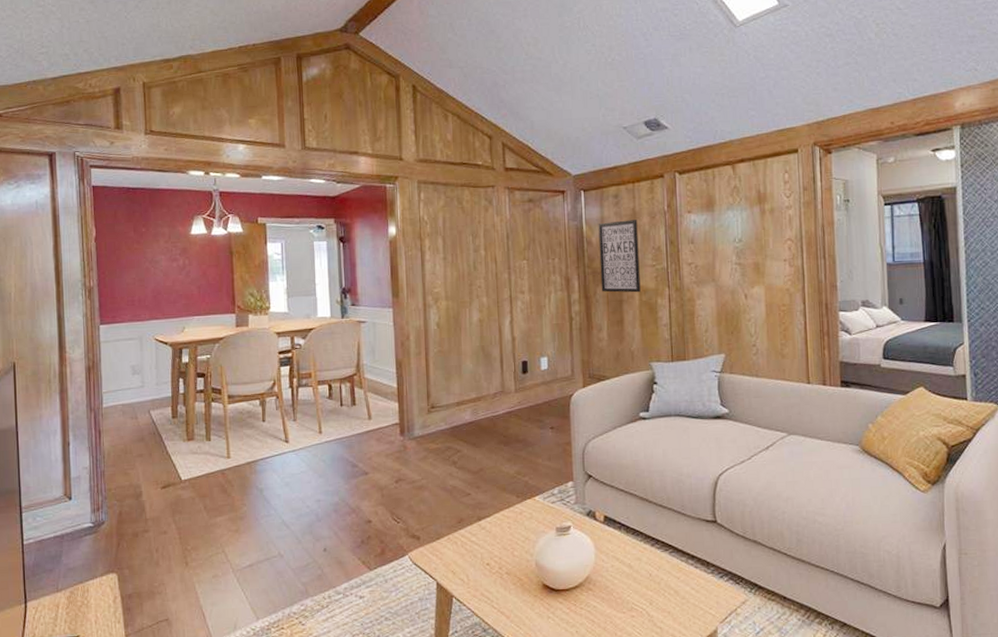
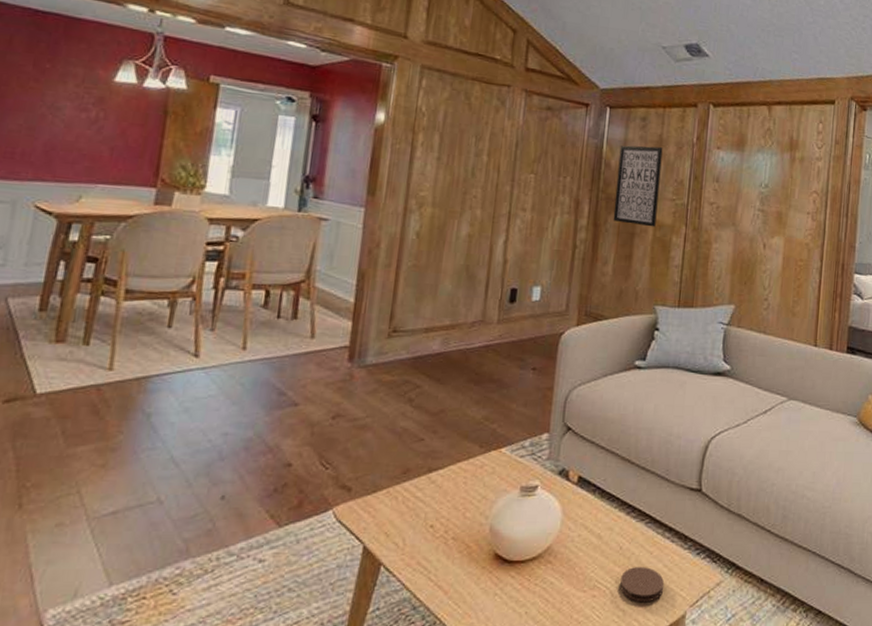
coaster: none [654,589,695,621] -> present [620,566,665,603]

